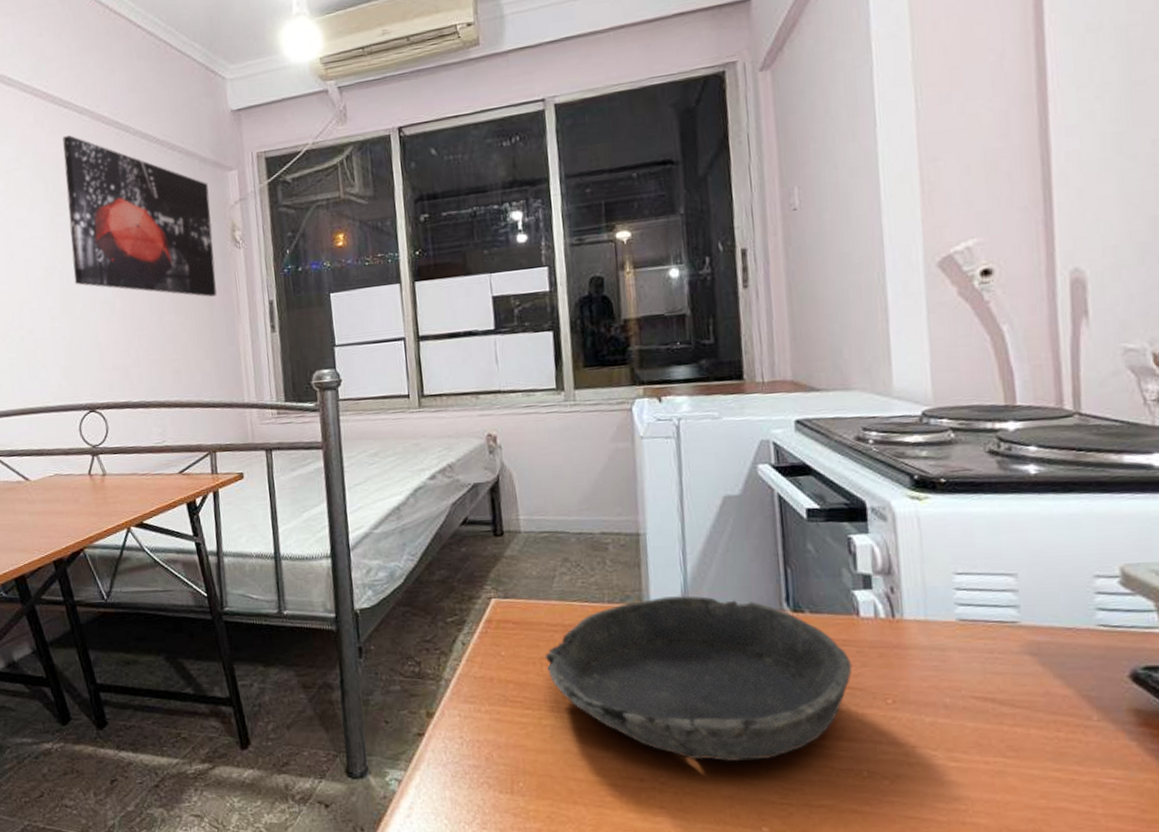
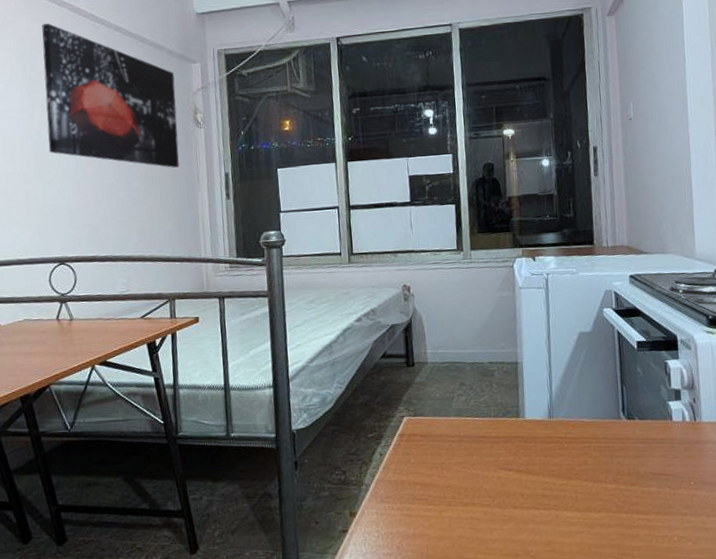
bowl: present [544,595,853,762] -> none [445,409,668,537]

